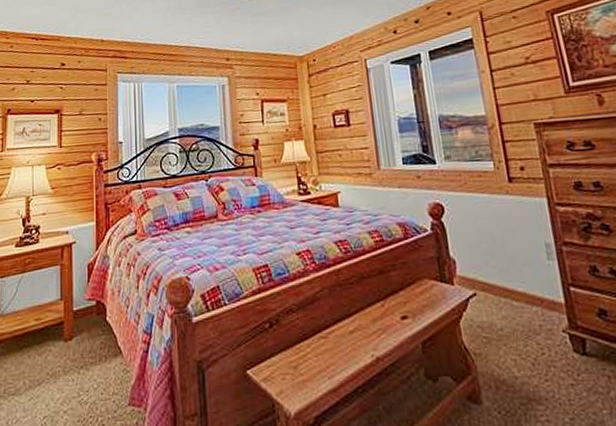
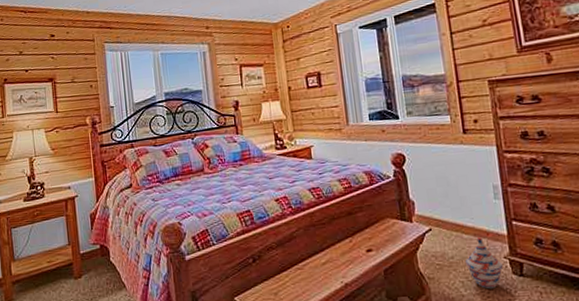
woven basket: none [516,305,562,371] -> present [464,237,503,289]

